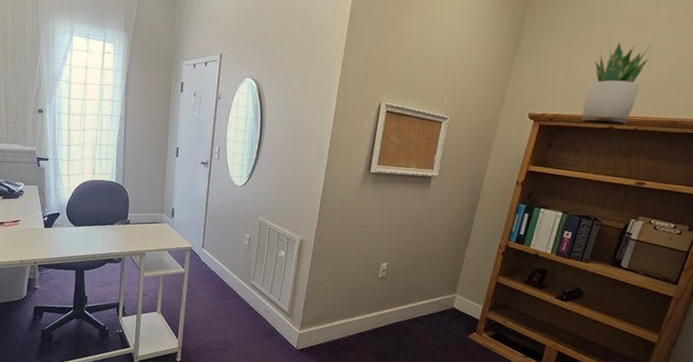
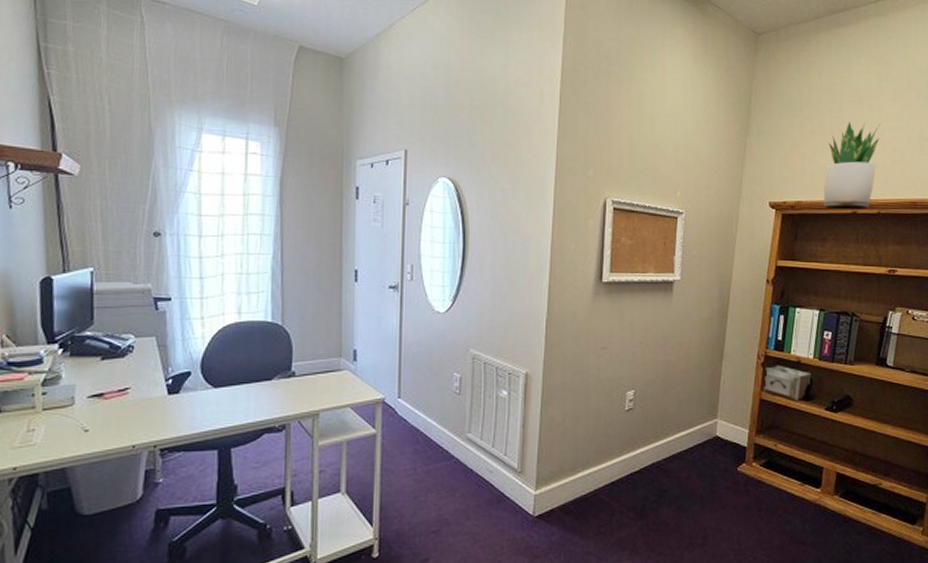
decorative box: none [500,255,548,288] -> present [763,365,812,402]

